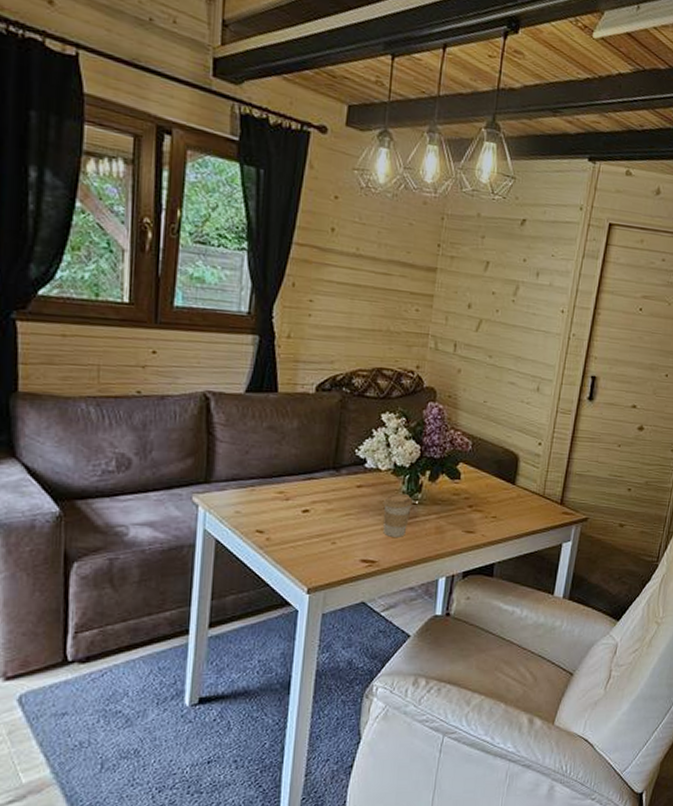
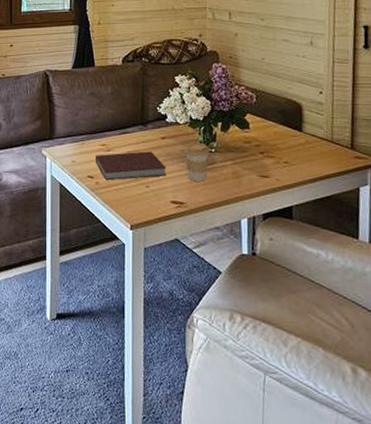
notebook: none [268,501,360,536] -> present [96,151,167,181]

